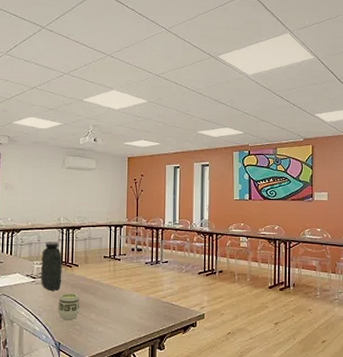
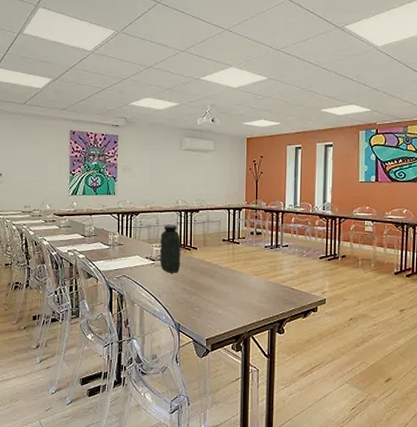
cup: present [58,293,80,320] -> none [177,276,199,302]

